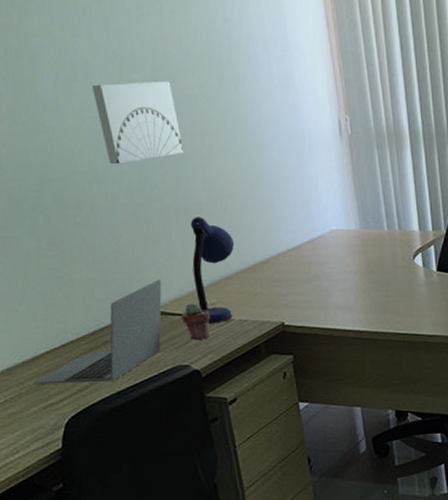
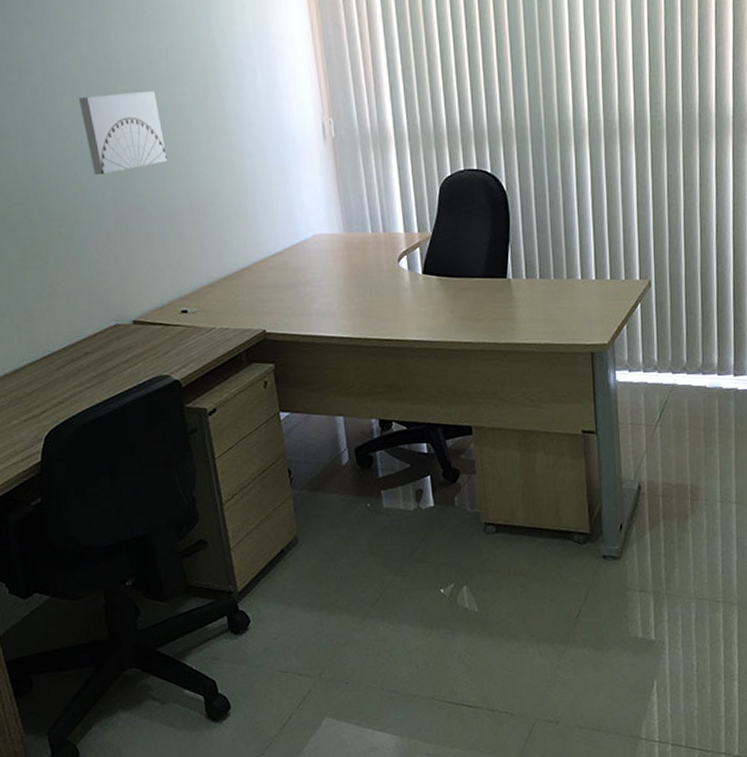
laptop: present [34,279,162,385] -> none [16,289,143,397]
potted succulent: present [181,303,210,340] -> none [162,312,191,349]
desk lamp: present [190,217,235,324] -> none [173,225,217,333]

